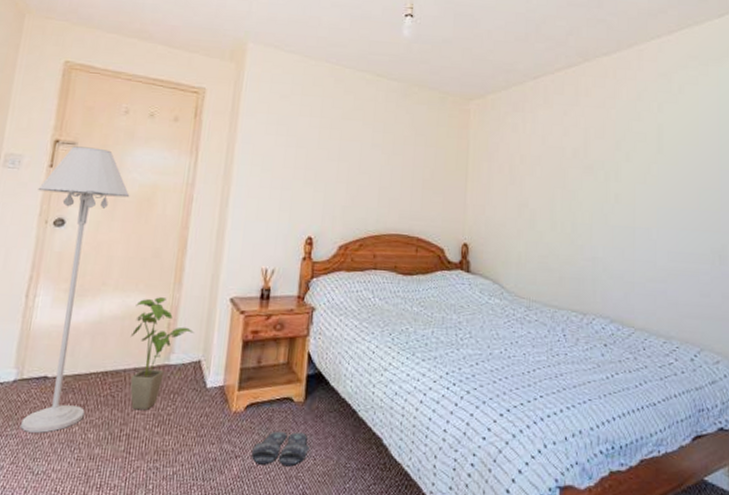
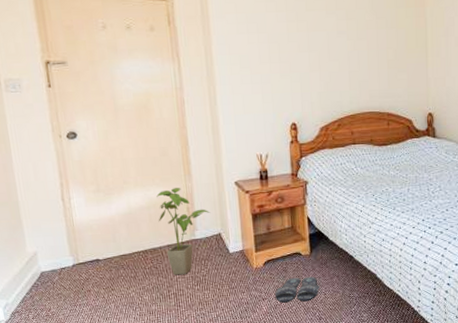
floor lamp: present [19,146,130,433] -> none [44,64,137,301]

